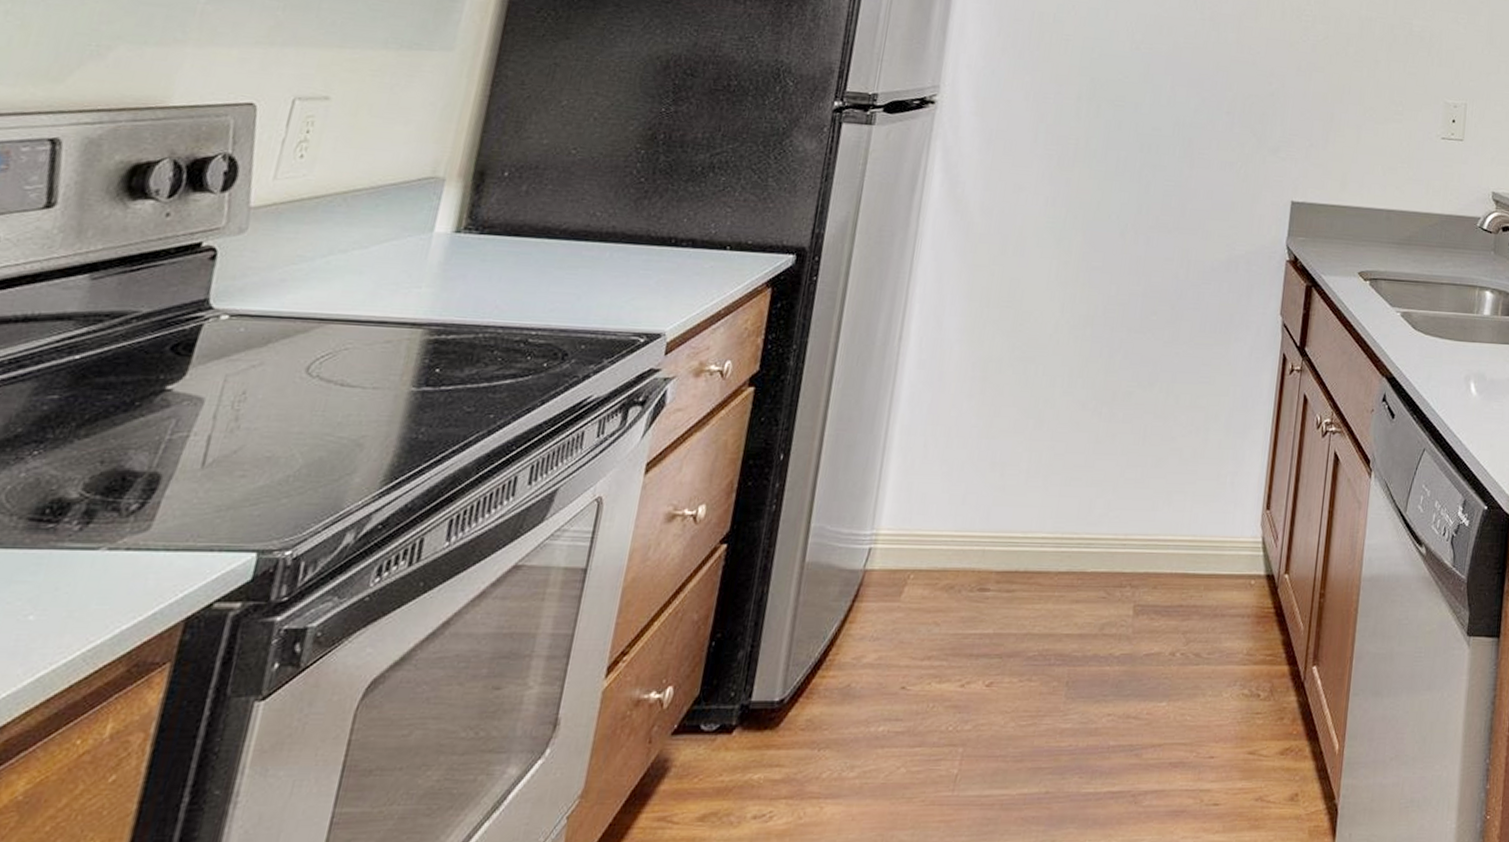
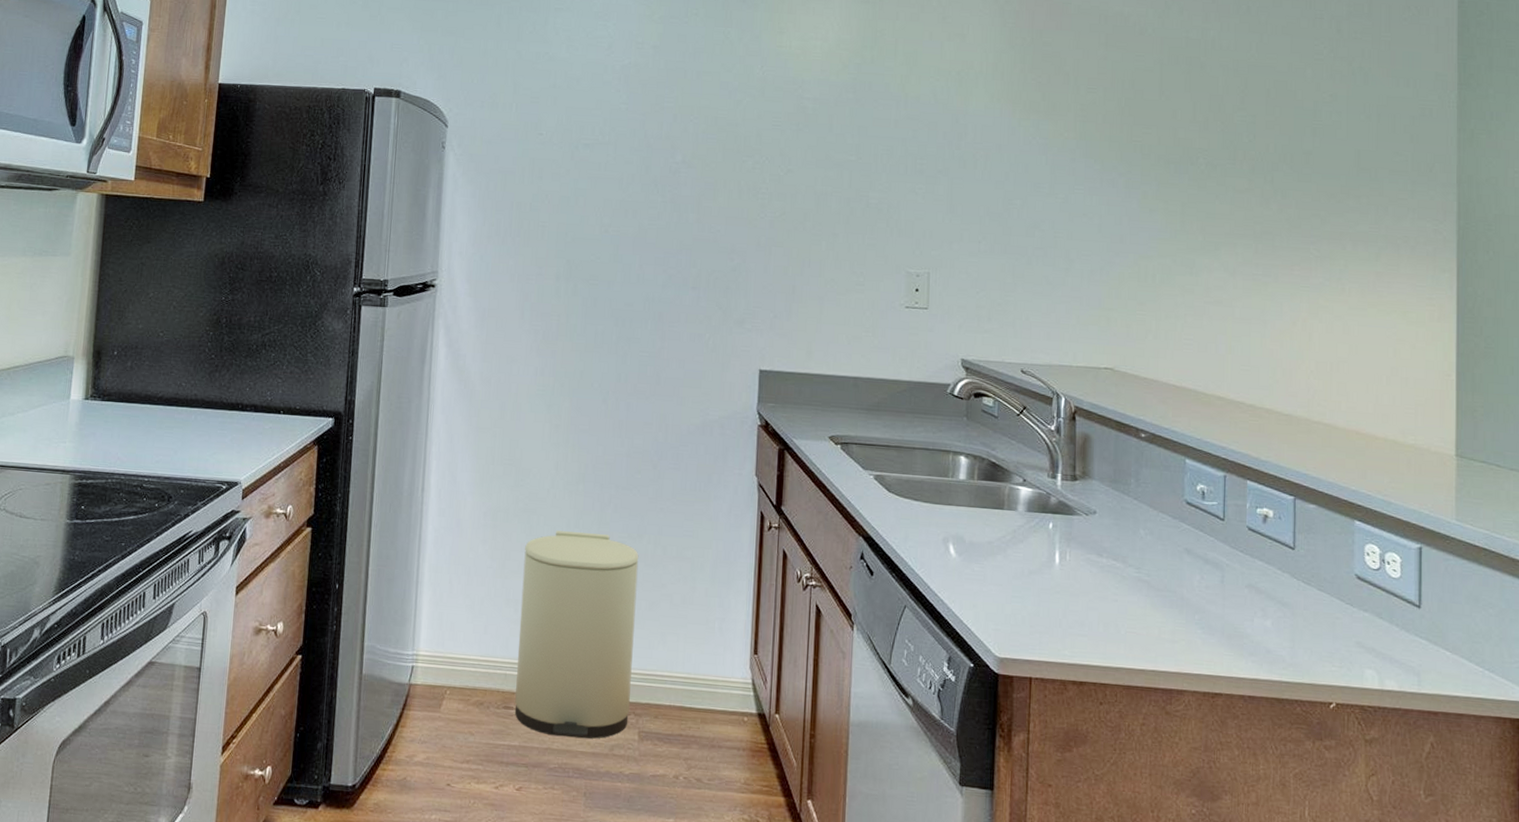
pedal bin: none [992,381,1149,619] -> present [515,530,639,739]

